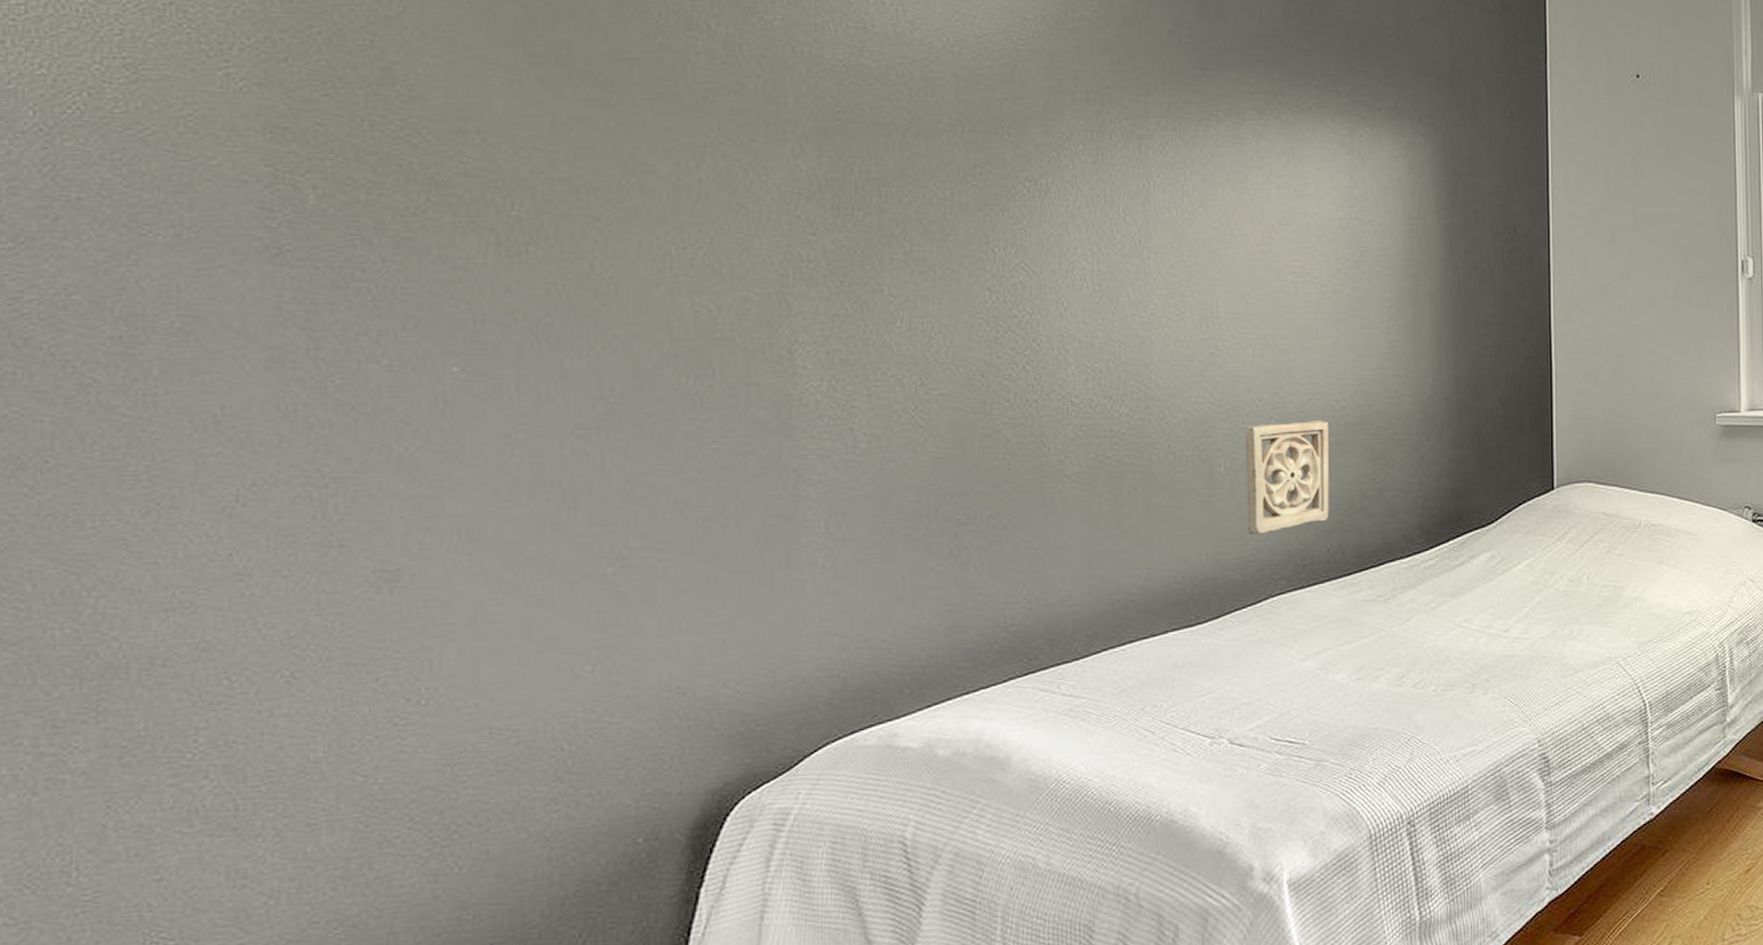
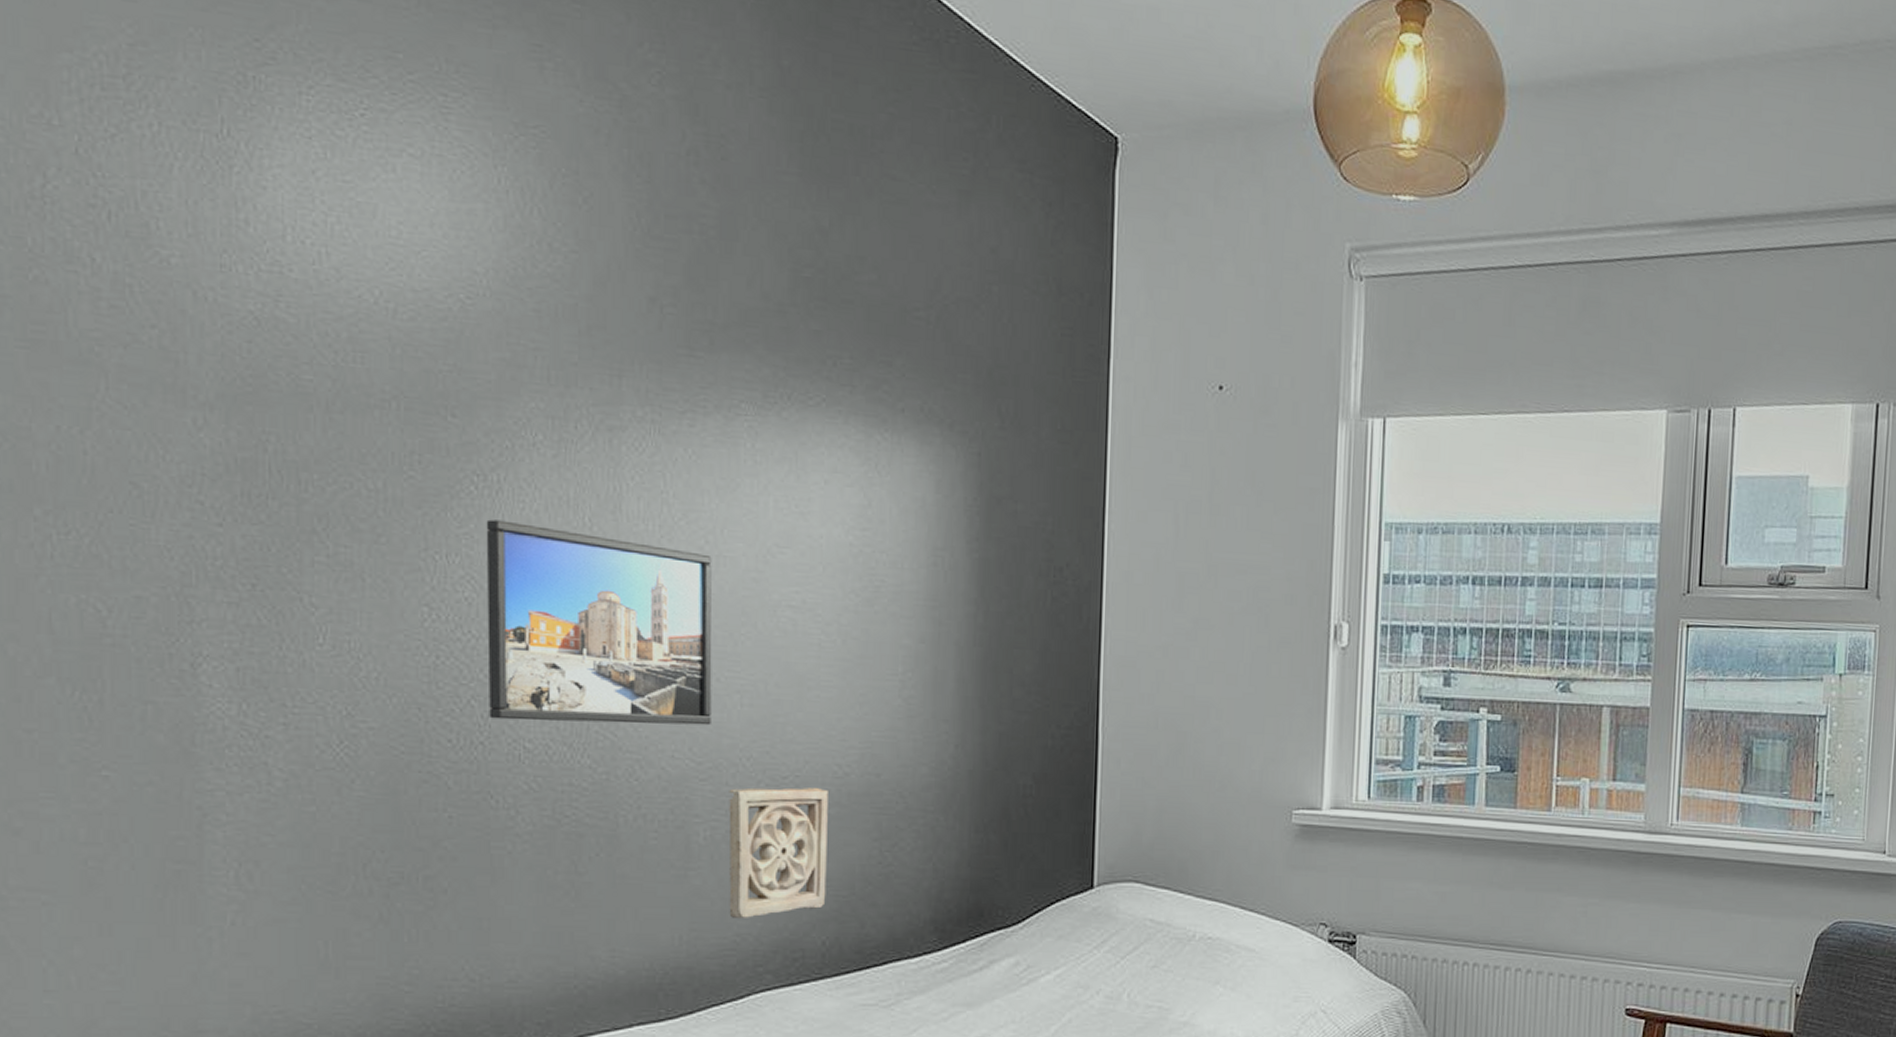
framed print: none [1037,216,1229,380] -> present [486,519,712,726]

